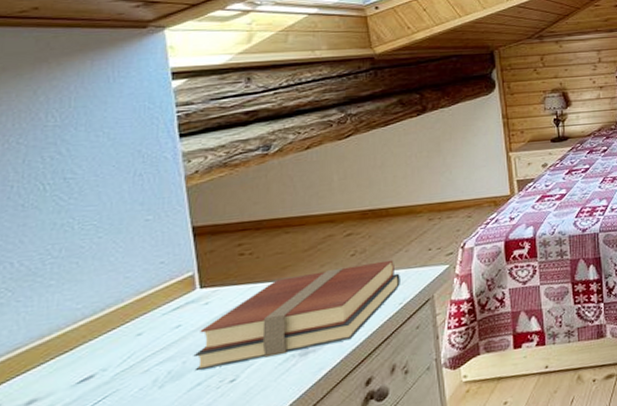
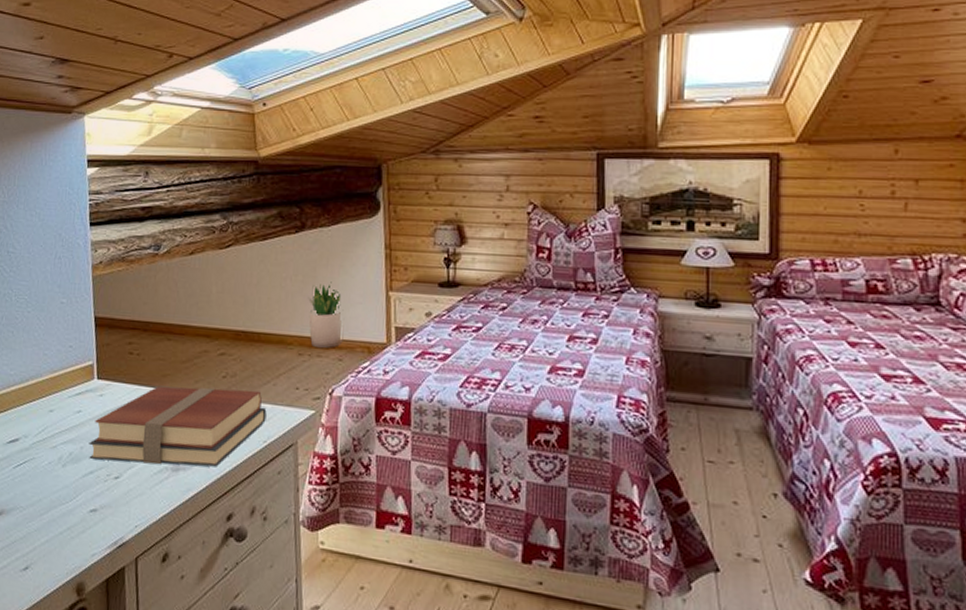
planter: none [435,152,471,210] -> present [308,282,344,348]

